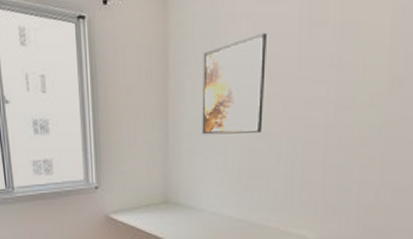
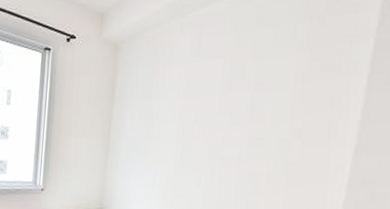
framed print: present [202,32,266,135] -> none [137,79,195,159]

